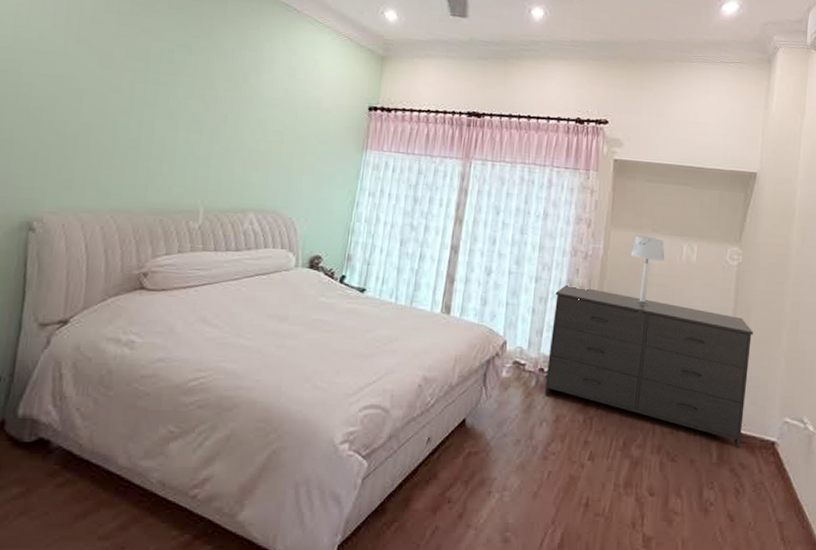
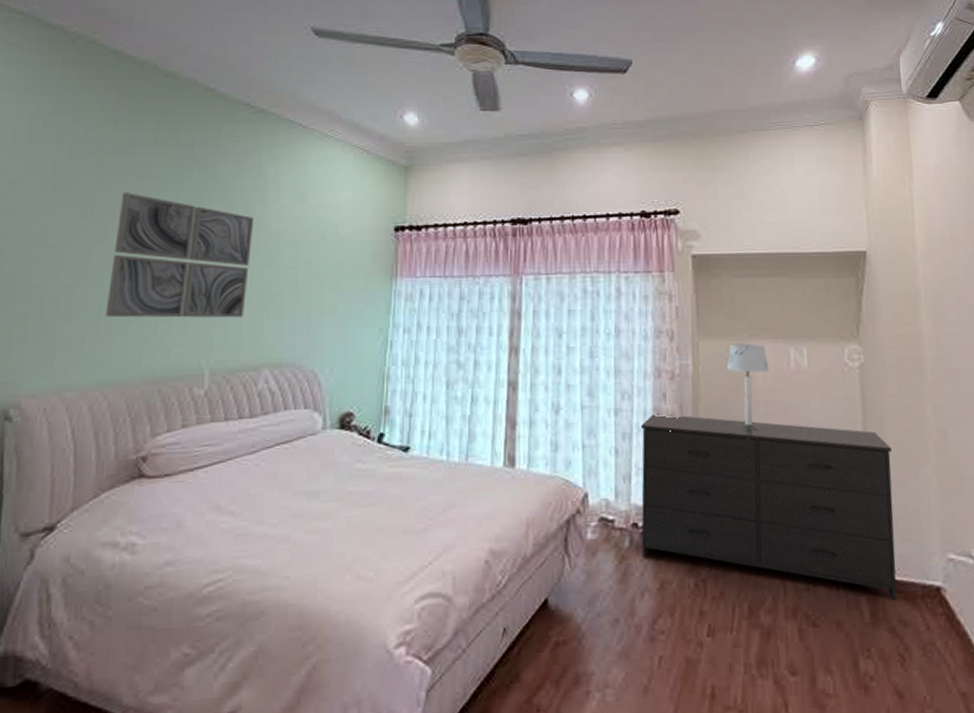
wall art: none [117,50,250,168] -> present [105,193,254,318]

